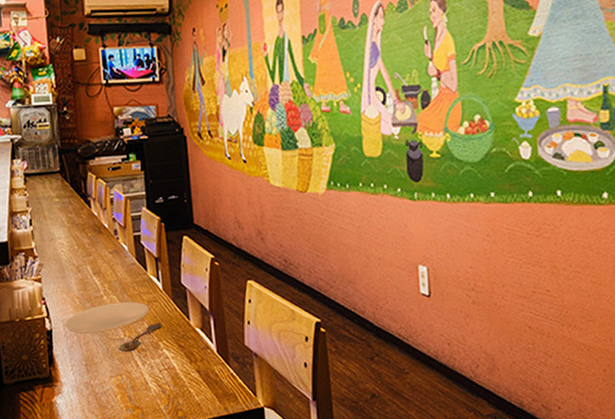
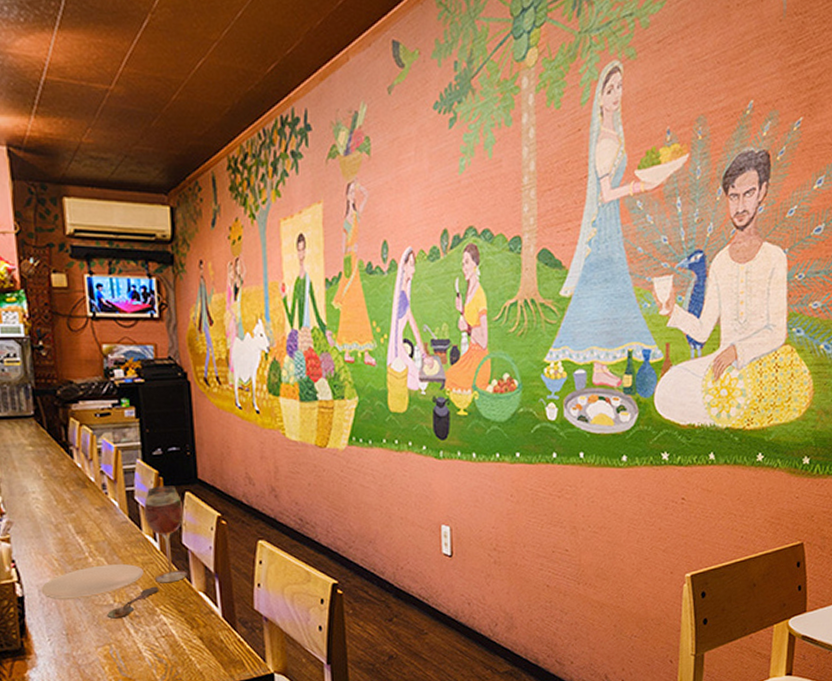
wineglass: none [148,230,186,320] -> present [143,486,188,583]

